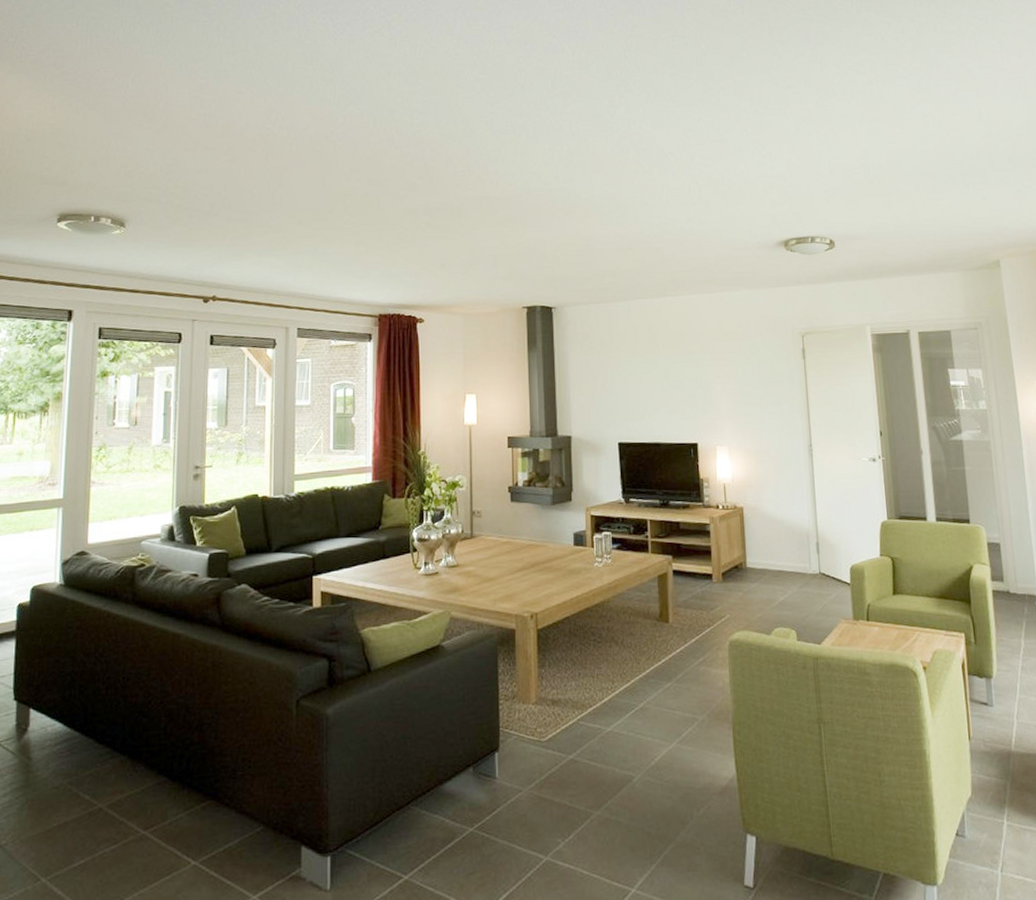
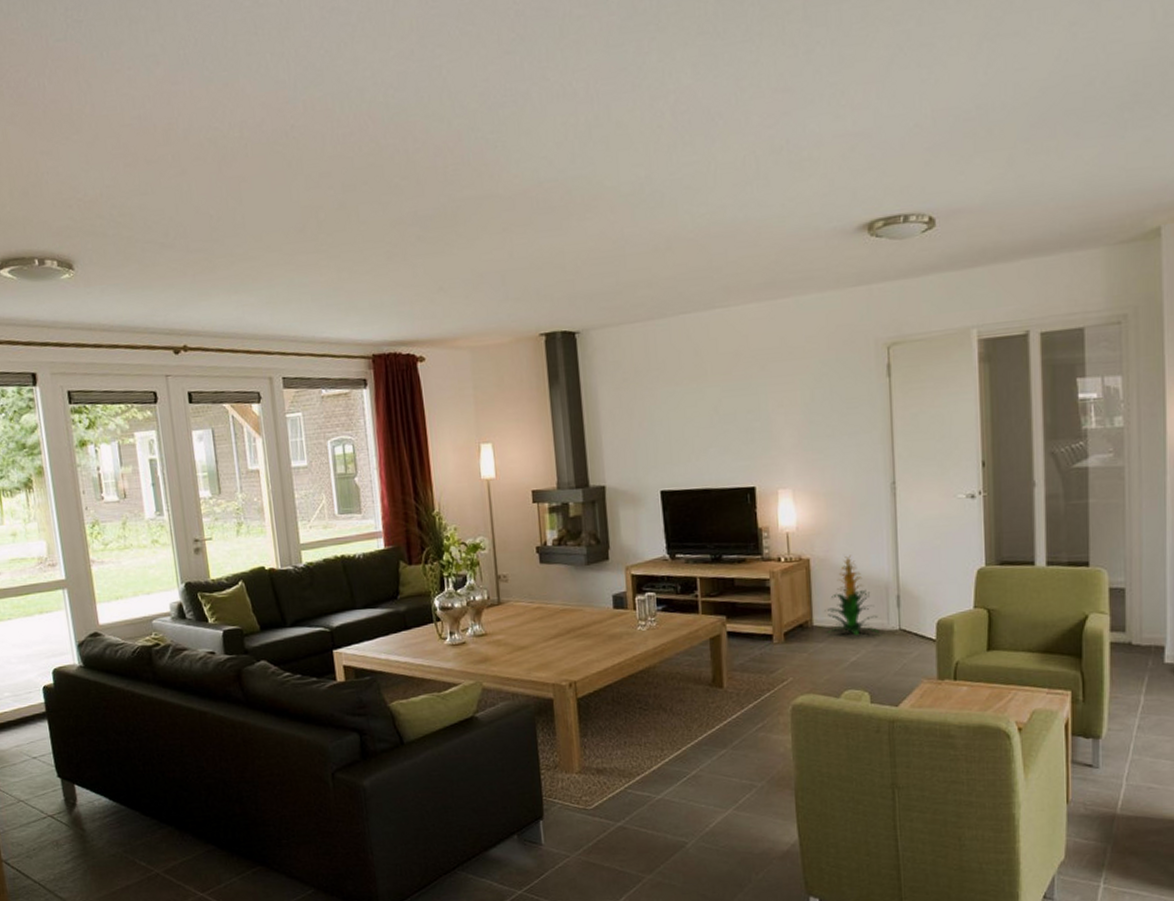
indoor plant: none [756,505,803,577] -> present [824,555,879,635]

